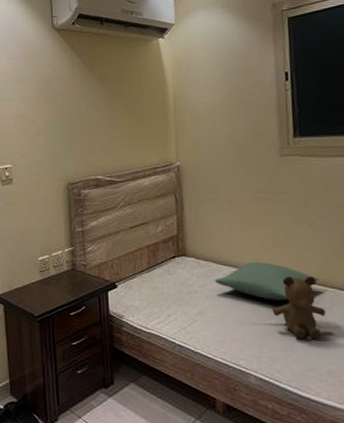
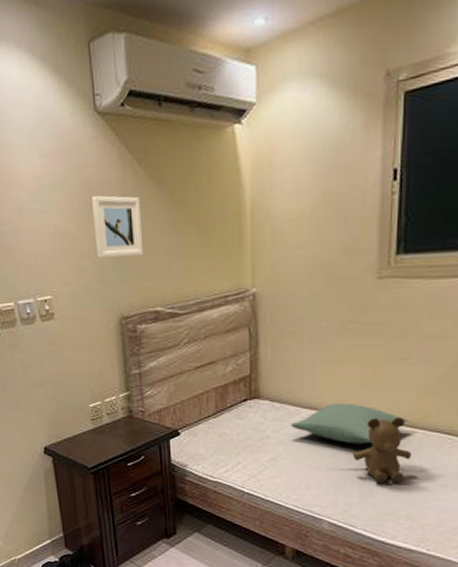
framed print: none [47,88,88,136] -> present [91,195,144,259]

